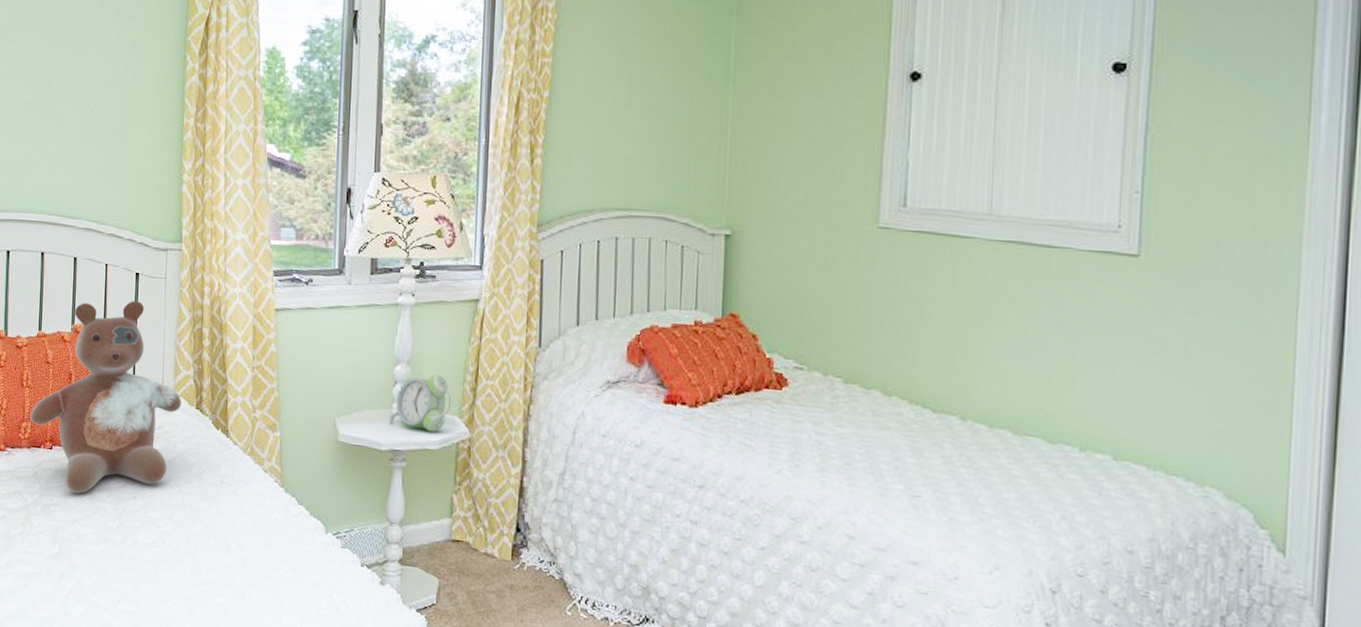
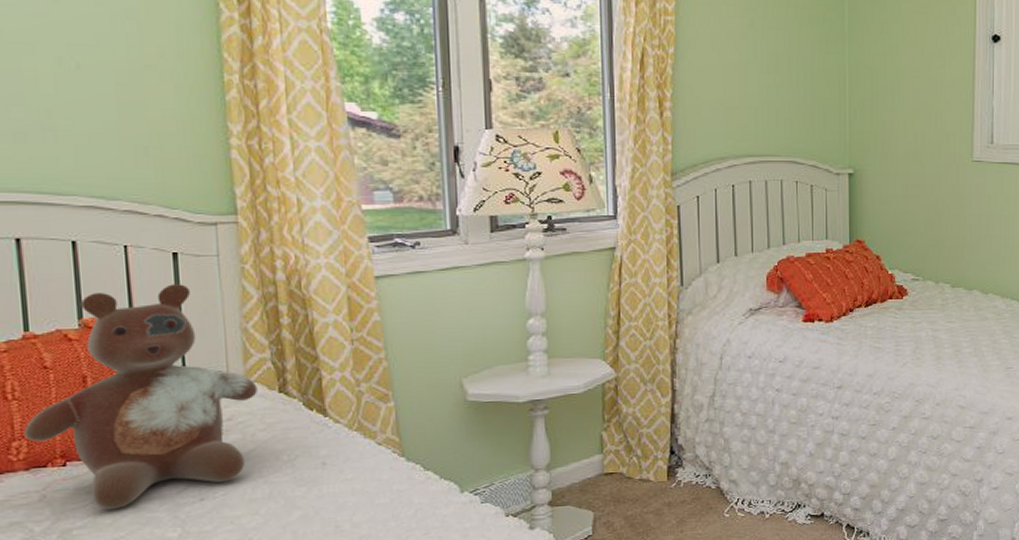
alarm clock: present [389,374,452,432] -> none [526,322,594,377]

